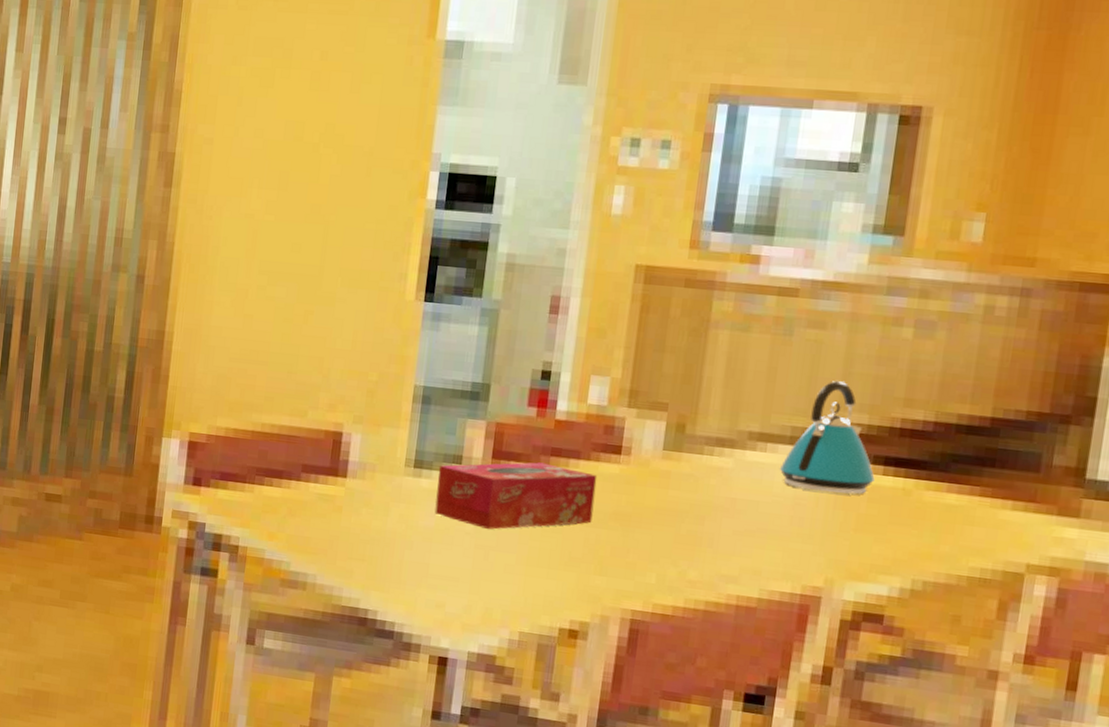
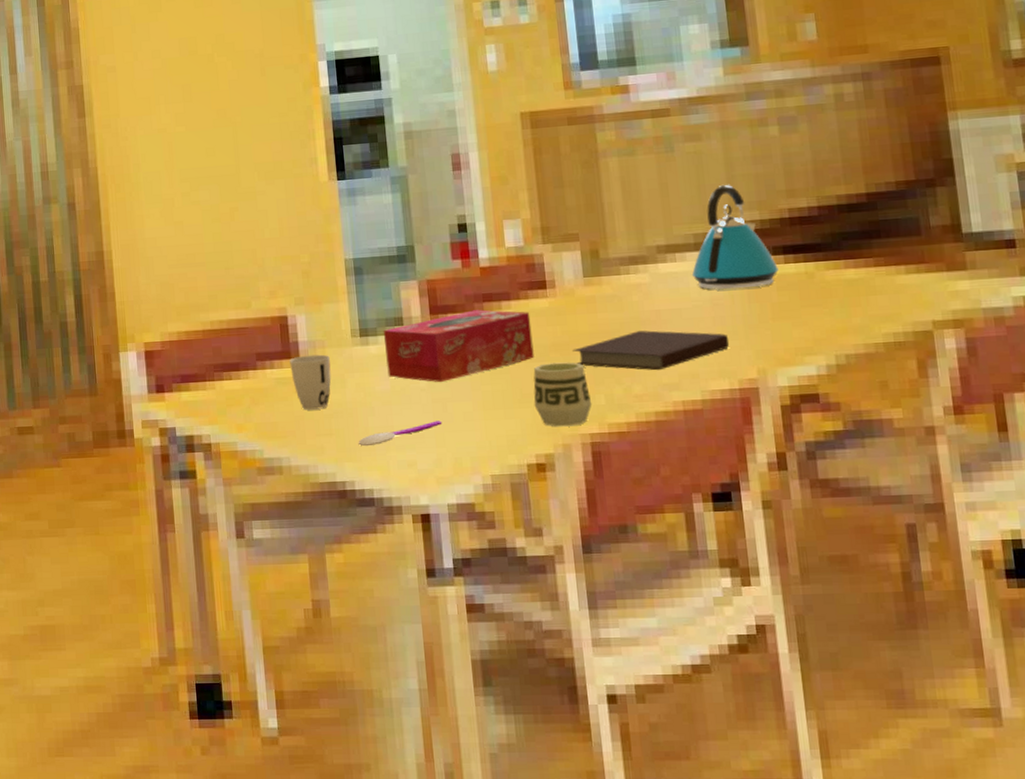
cup: none [335,475,378,534] -> present [290,354,331,410]
spoon: none [389,566,481,580] -> present [358,420,442,447]
cup: none [580,531,642,599] -> present [533,362,592,427]
notebook: none [633,515,803,561] -> present [572,330,730,371]

